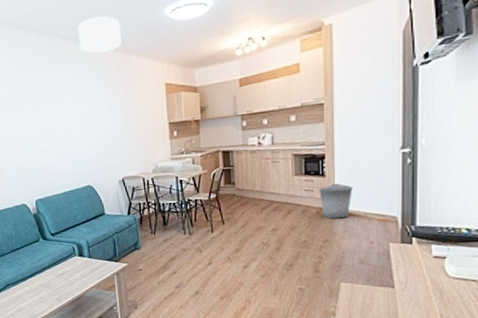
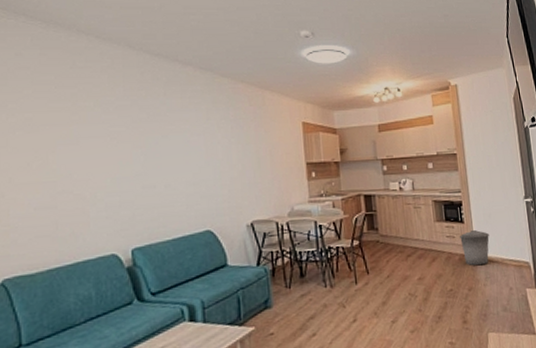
ceiling light: present [78,16,122,54] -> none [203,47,254,85]

